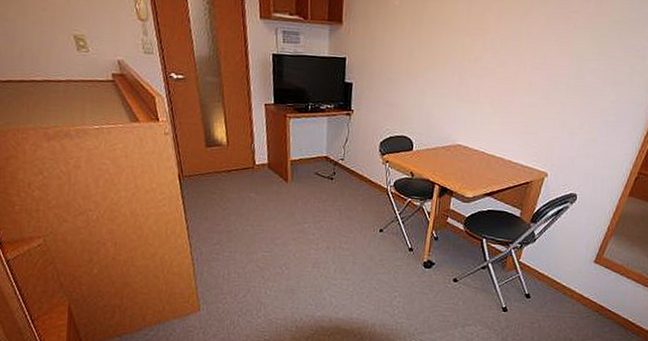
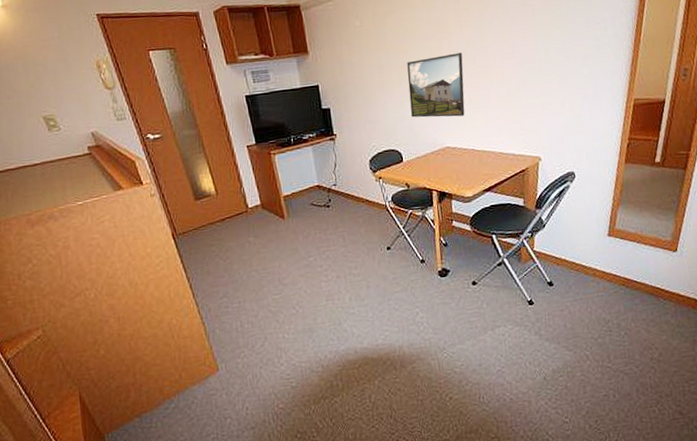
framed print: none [430,51,494,117] -> present [407,53,465,118]

